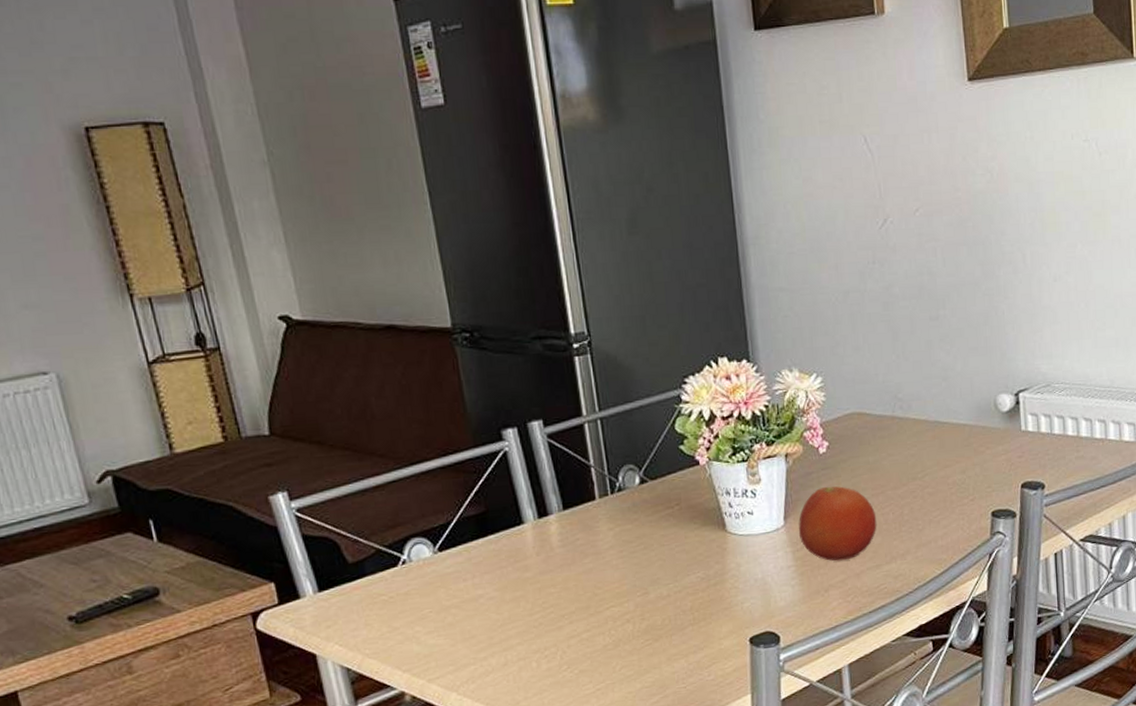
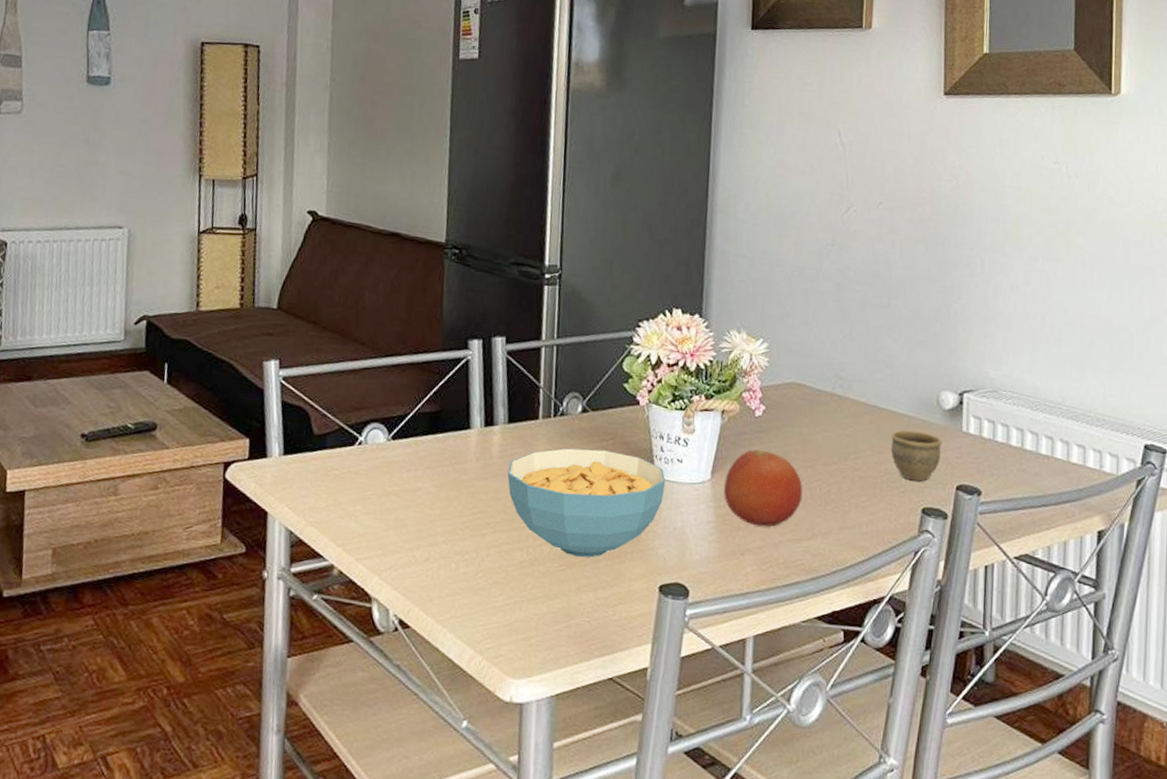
cereal bowl: none [572,517,740,629] -> present [507,448,666,558]
cup: none [955,438,1004,487] -> present [890,430,942,482]

